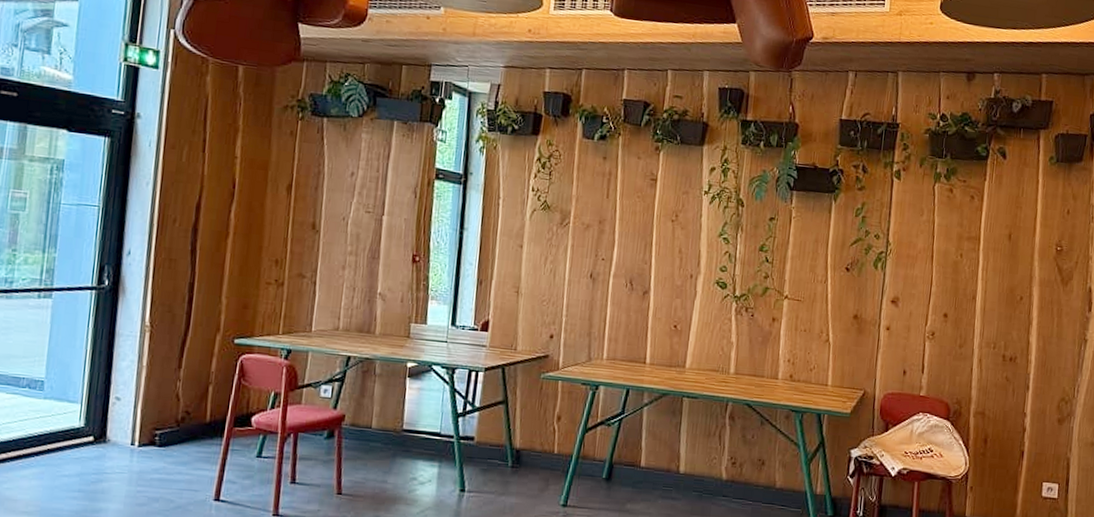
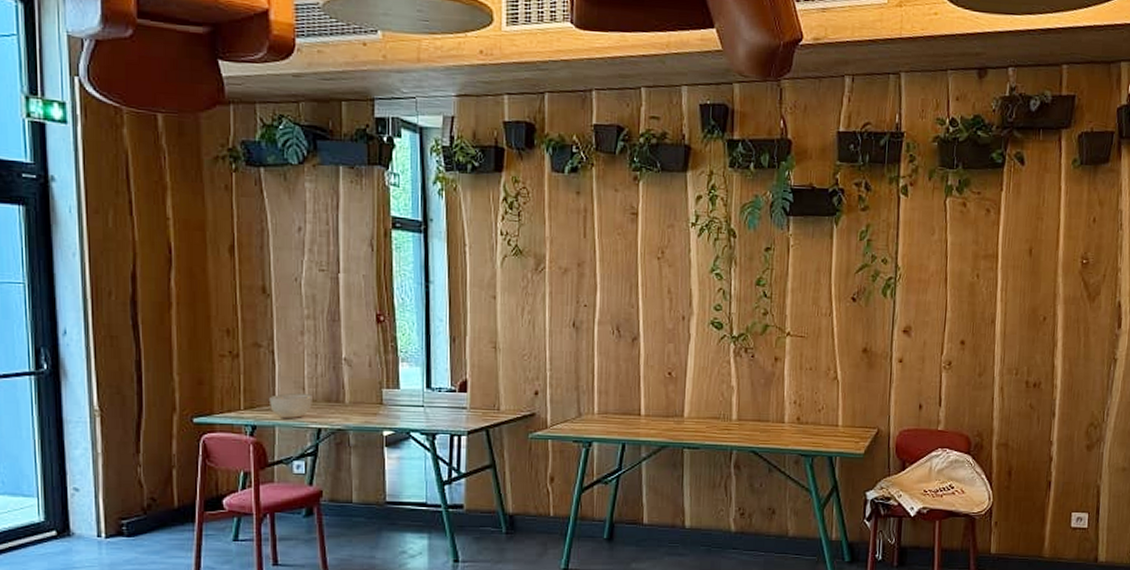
bowl: none [305,322,348,346] -> present [268,393,314,419]

